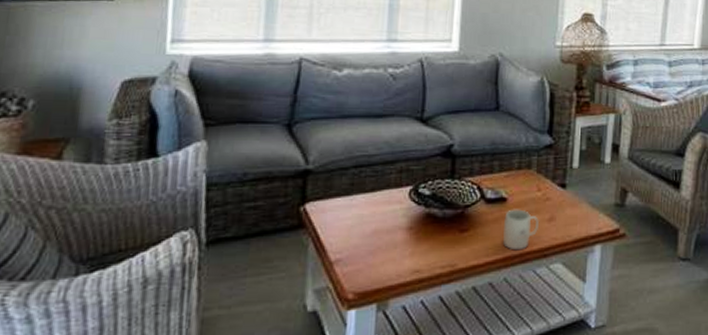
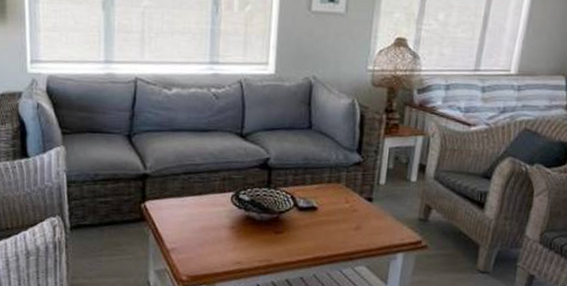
mug: present [502,209,540,251] -> none [313,217,347,253]

